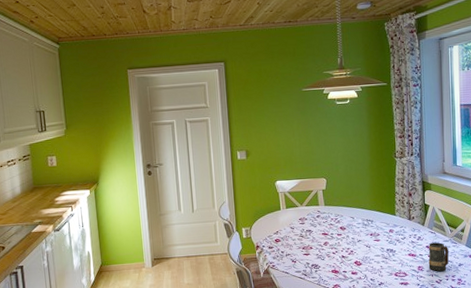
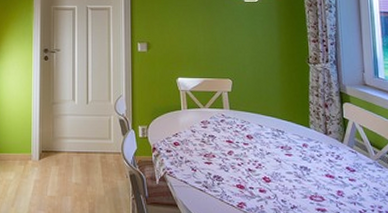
mug: present [428,242,449,272] -> none [349,164,374,200]

